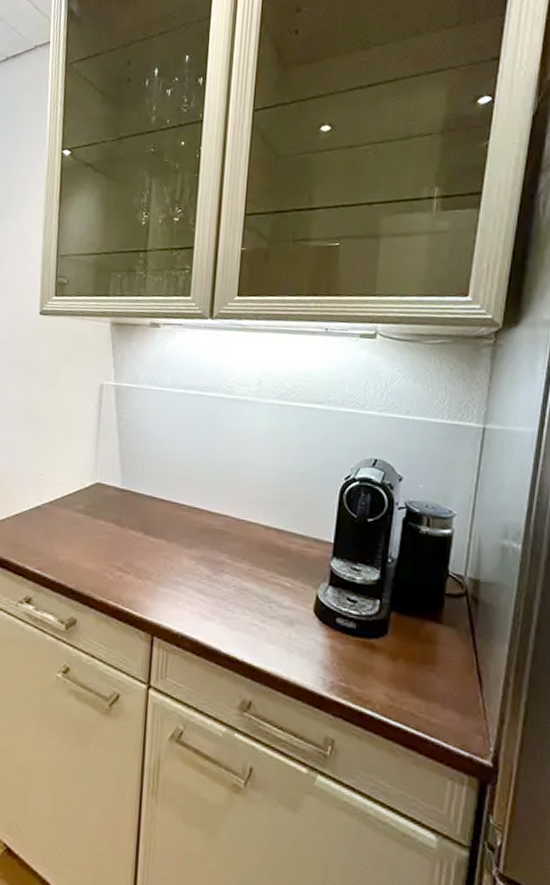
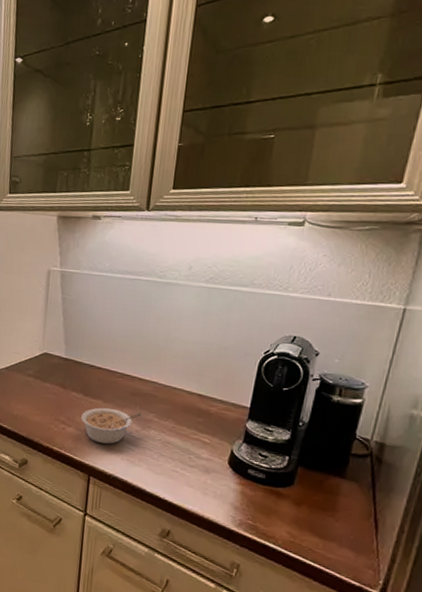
legume: none [141,548,213,594] -> present [81,407,142,444]

